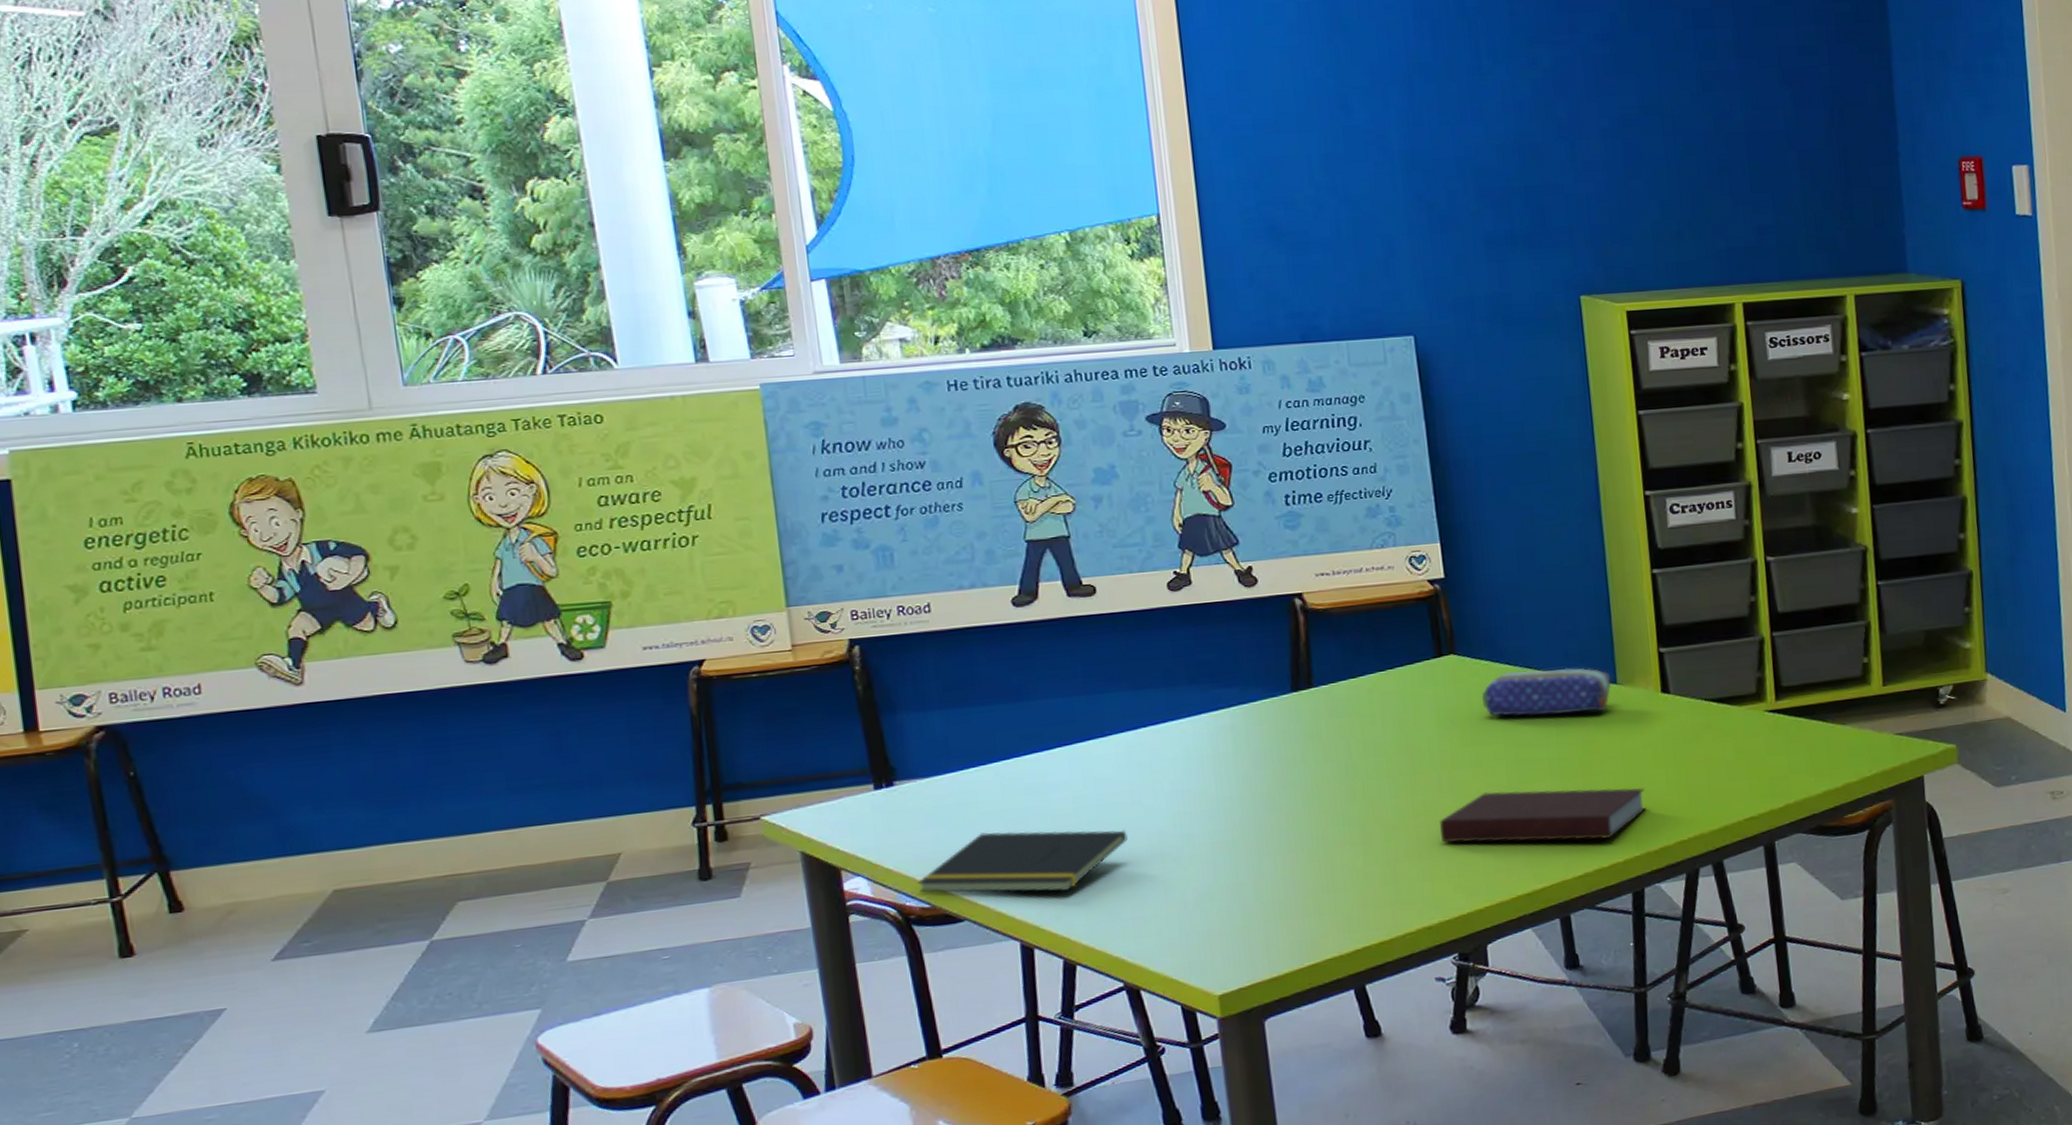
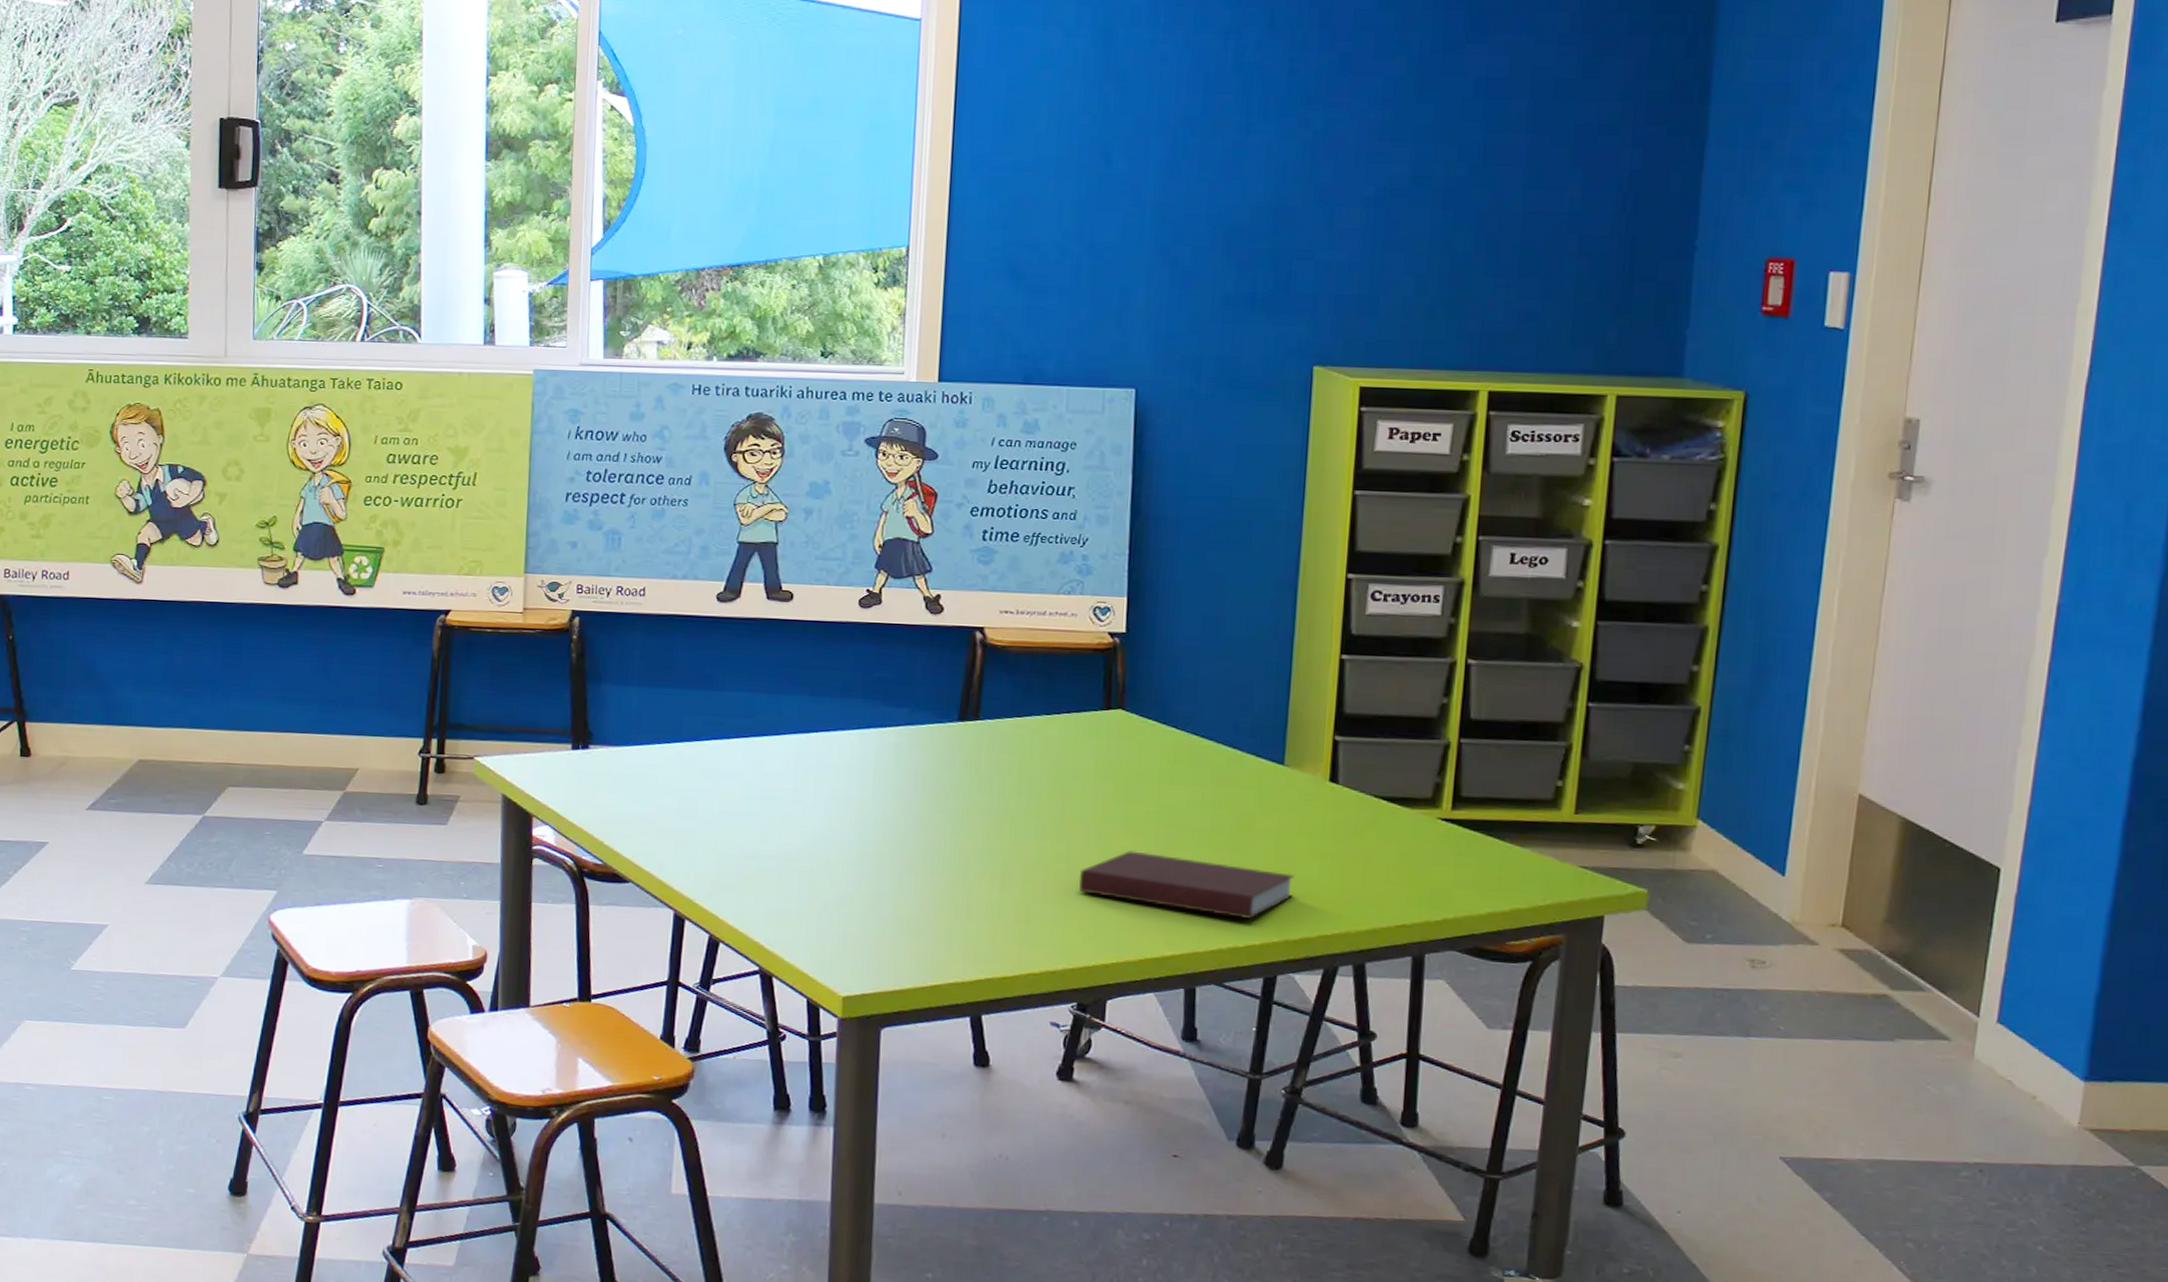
notepad: present [917,829,1128,894] -> none [595,805,784,873]
pencil case: present [1481,668,1612,716] -> none [1142,735,1279,789]

